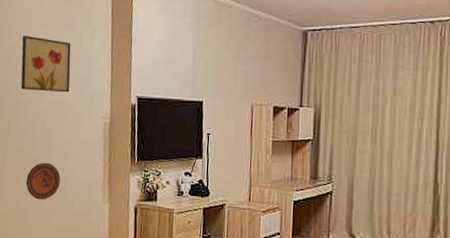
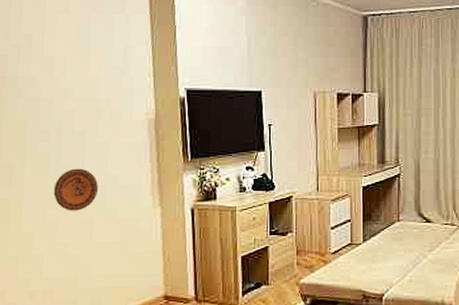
wall art: present [20,35,71,93] -> none [35,22,103,88]

